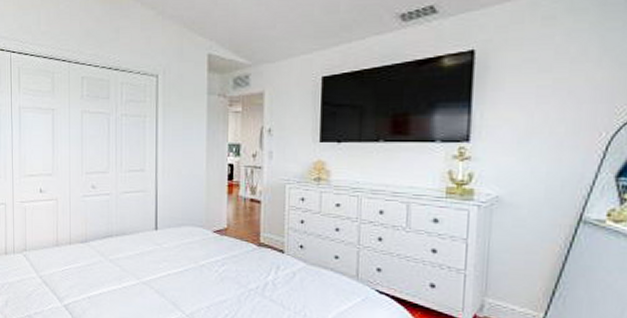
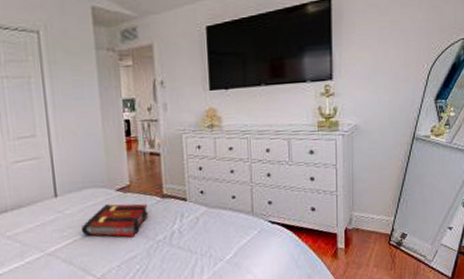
book: none [175,244,243,280] -> present [81,203,148,237]

